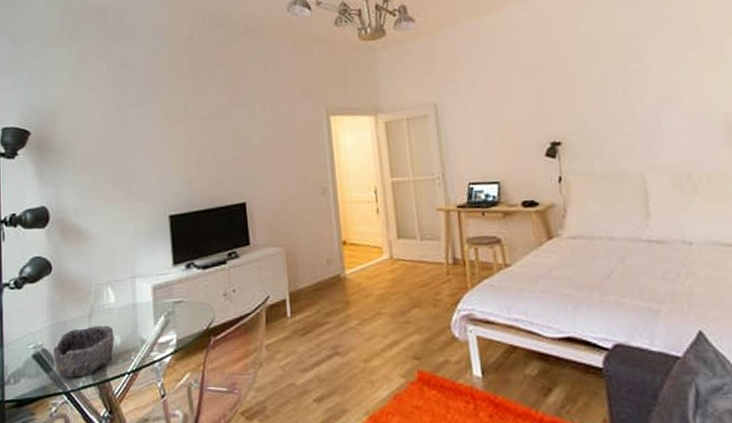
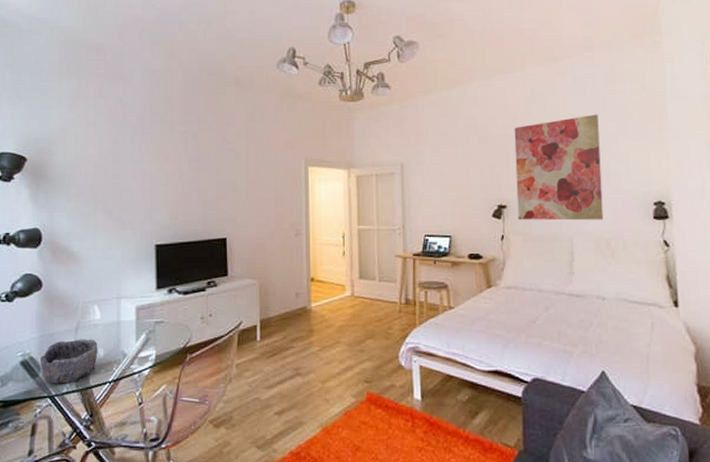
wall art: none [561,28,680,158] -> present [514,114,604,221]

